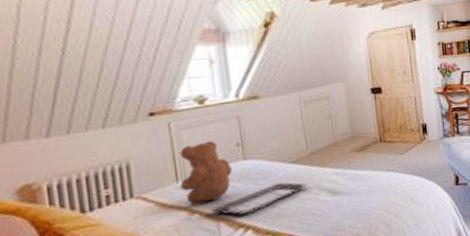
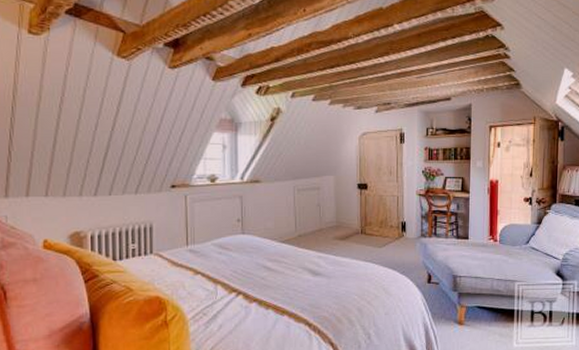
teddy bear: present [180,140,233,205] -> none [189,214,232,266]
serving tray: present [211,182,308,216] -> none [211,257,294,282]

